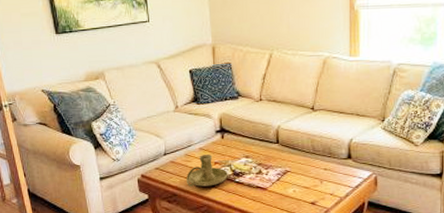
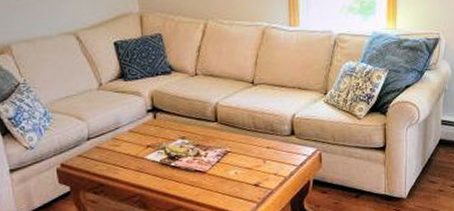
candle holder: present [186,155,228,187] -> none [115,137,162,175]

